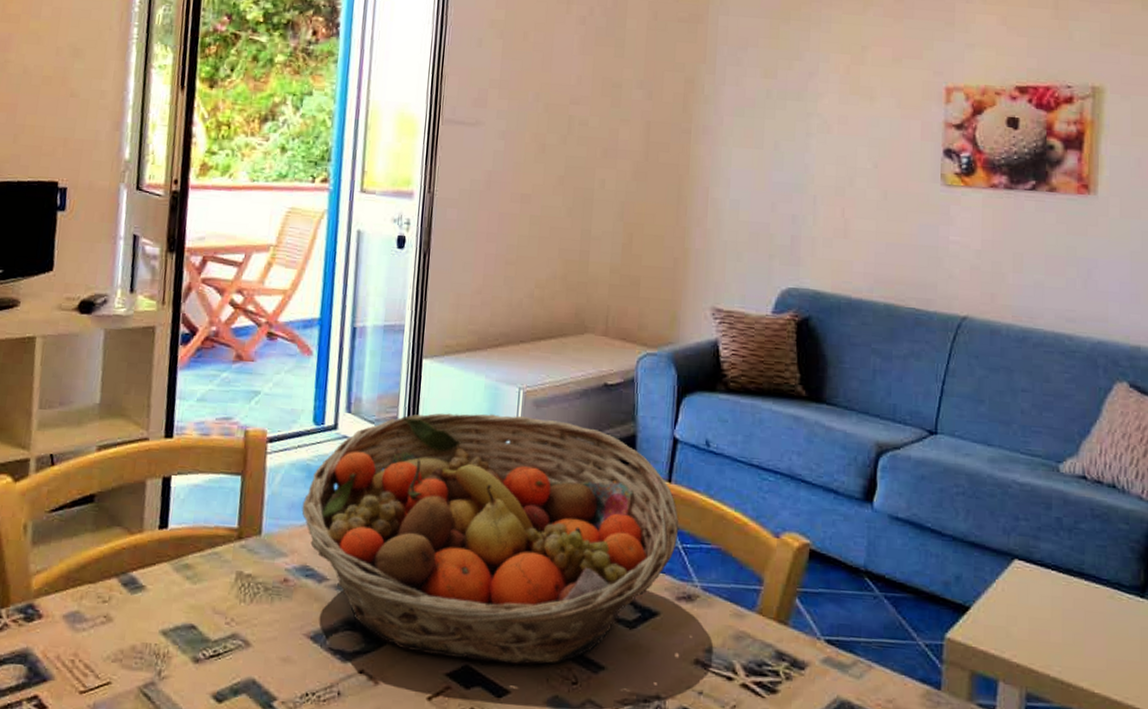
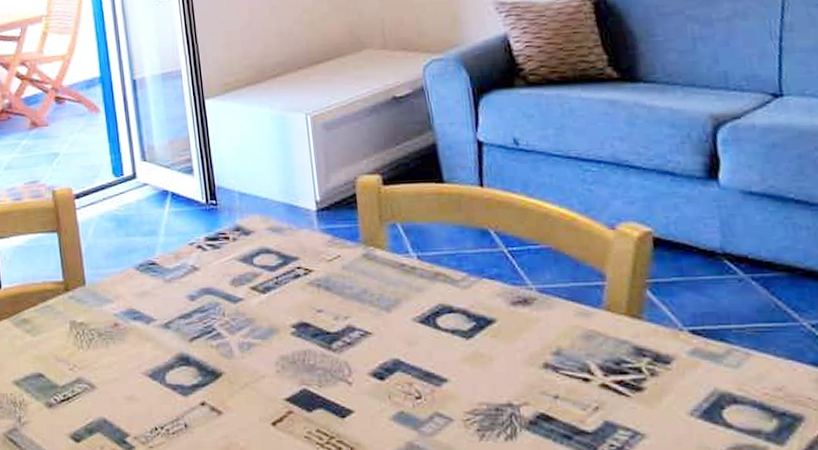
fruit basket: present [302,413,680,665] -> none [117,140,502,384]

